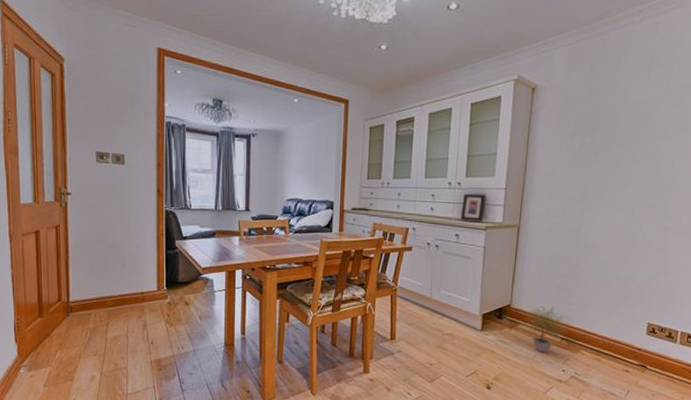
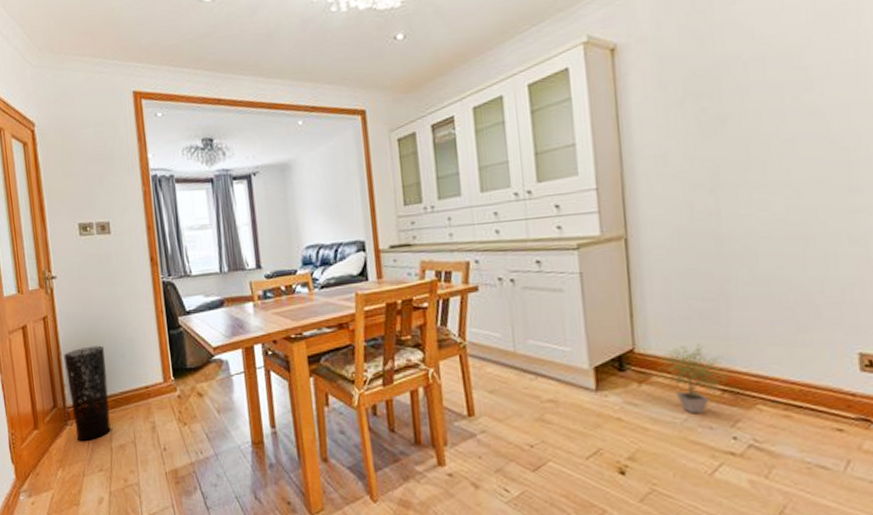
umbrella stand: none [71,254,109,331] -> present [63,345,111,441]
picture frame: present [461,193,487,223] -> none [538,201,573,241]

